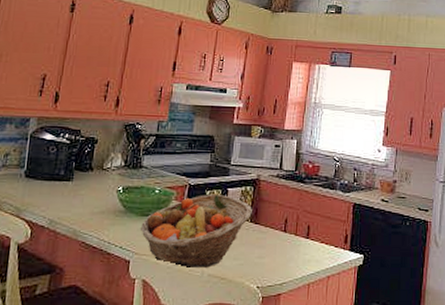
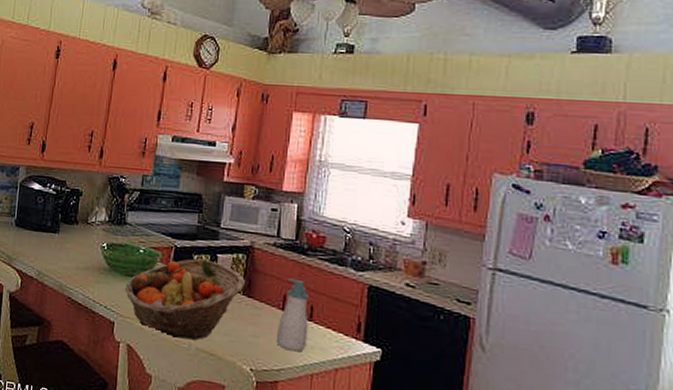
soap bottle: none [279,203,307,266] -> present [276,278,310,352]

